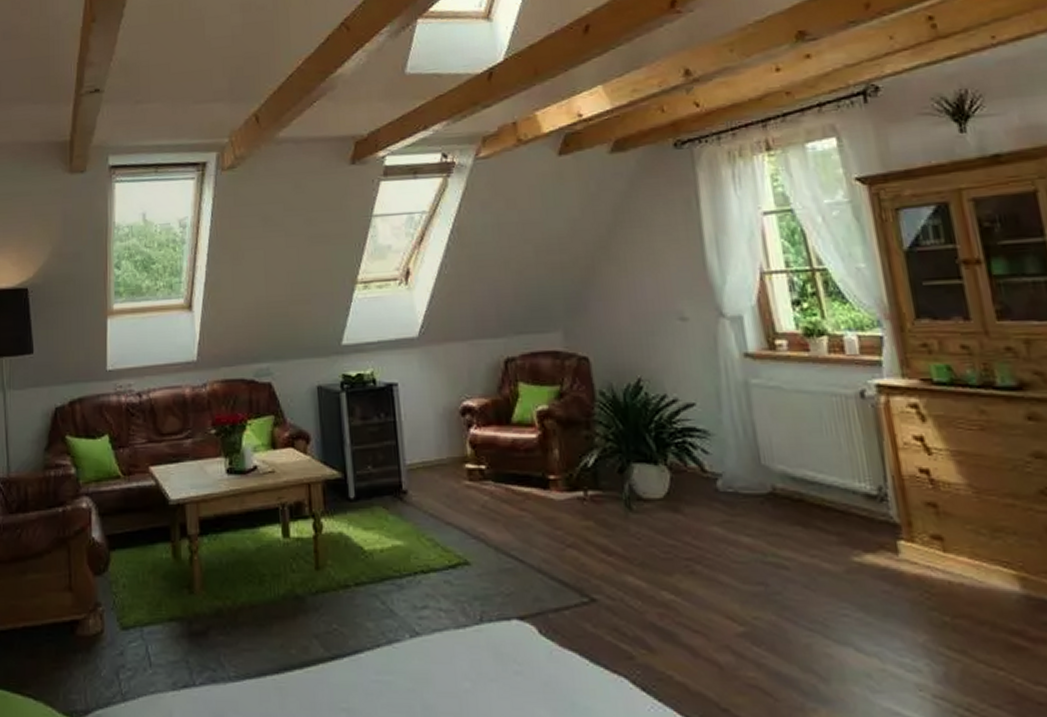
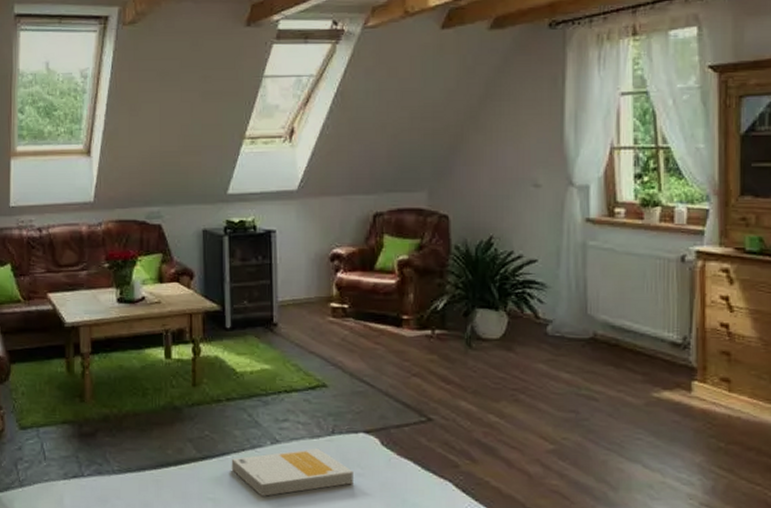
book: none [365,640,511,704] -> present [231,447,353,496]

